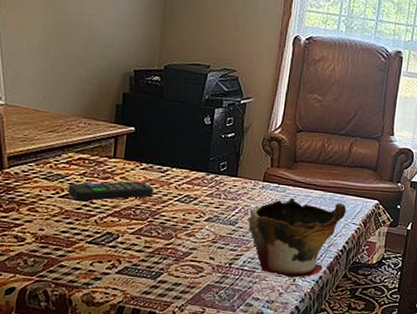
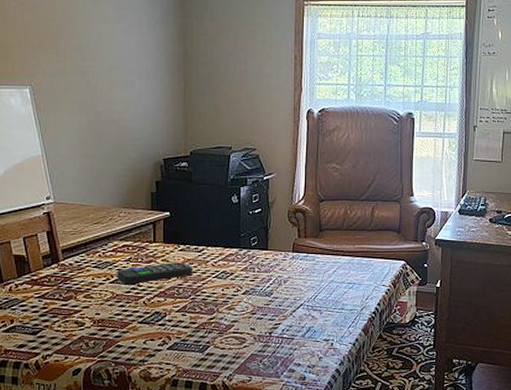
bowl: present [247,197,347,278] -> none [281,265,375,342]

